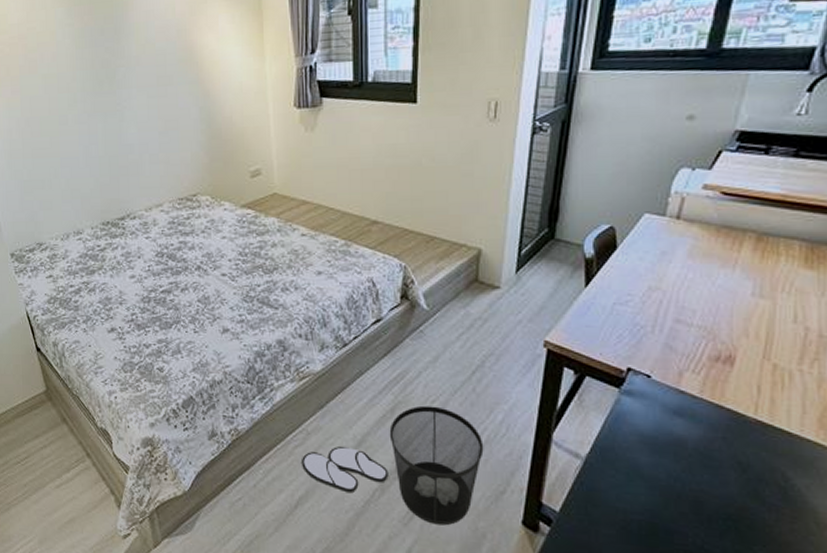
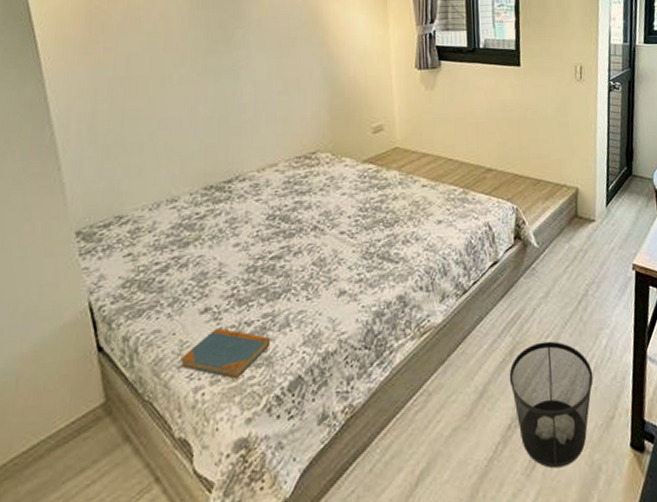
book: none [96,345,166,390] -> present [180,327,271,379]
slippers: present [302,446,389,492] -> none [423,401,510,454]

